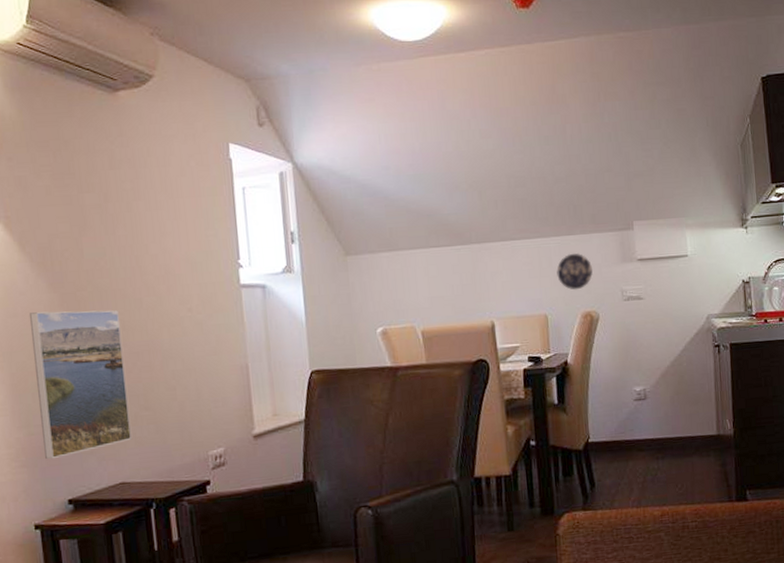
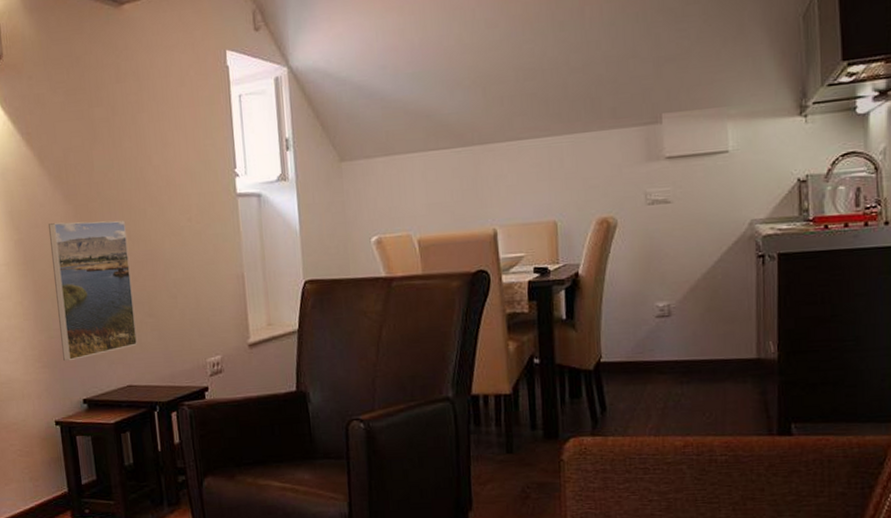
plate: present [556,252,593,290] -> none [569,151,611,194]

